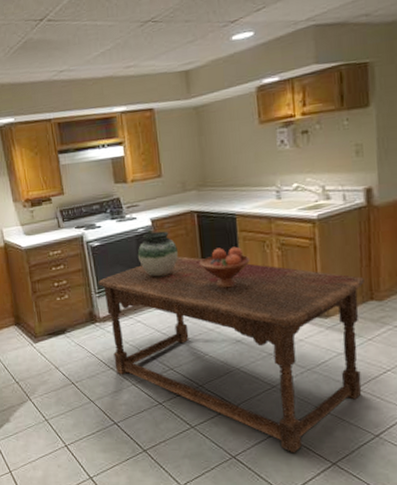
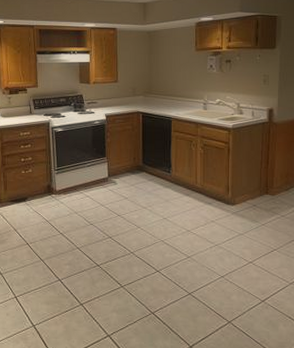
dining table: present [98,256,364,453] -> none [58,147,262,312]
vase: present [137,231,179,277] -> none [92,125,125,162]
fruit bowl: present [199,246,250,289] -> none [140,143,179,175]

